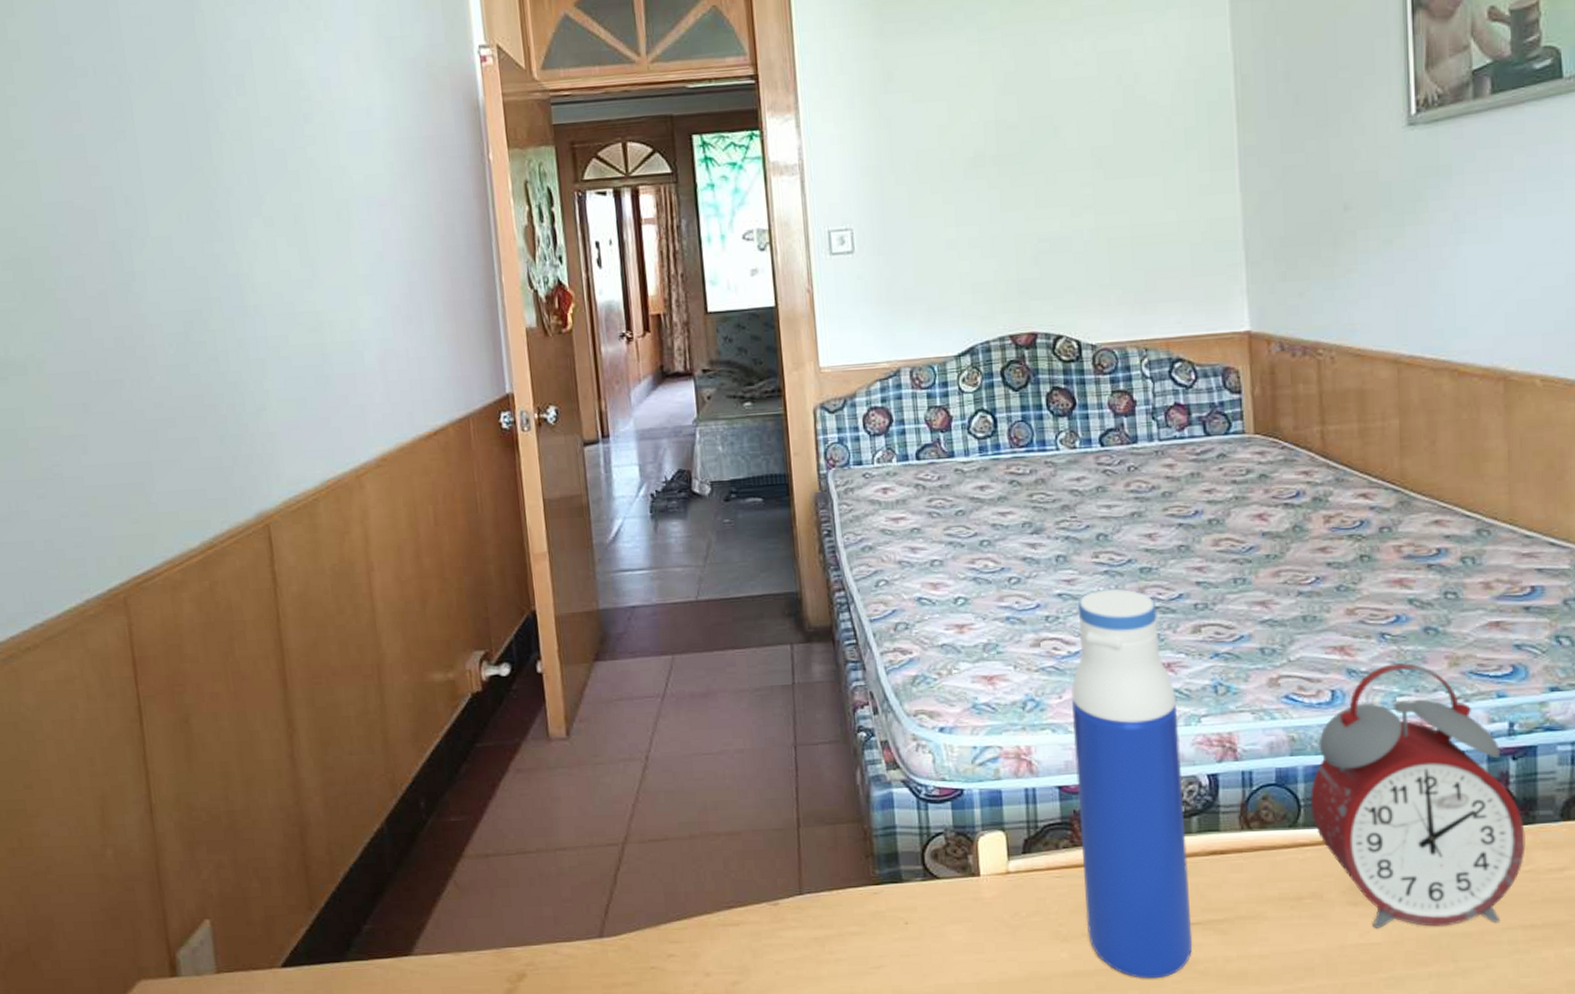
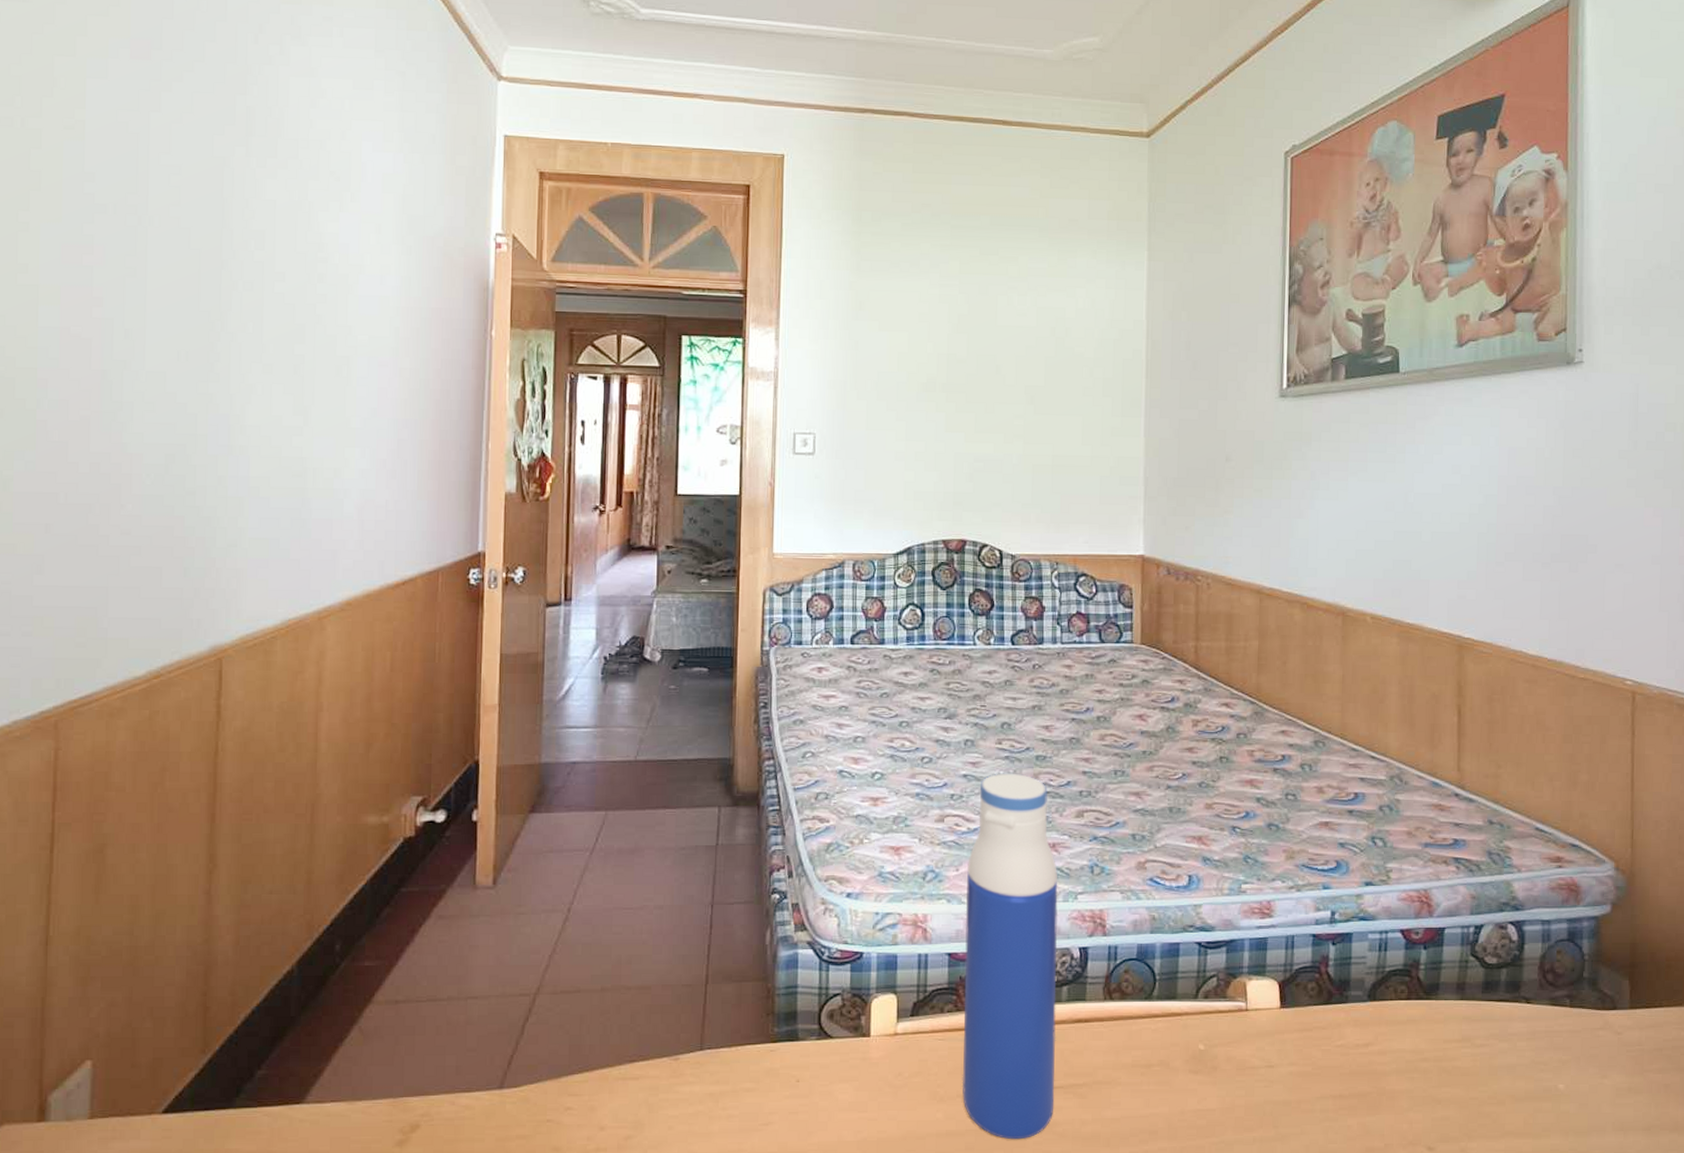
alarm clock: present [1311,663,1526,928] -> none [1165,854,1339,1095]

